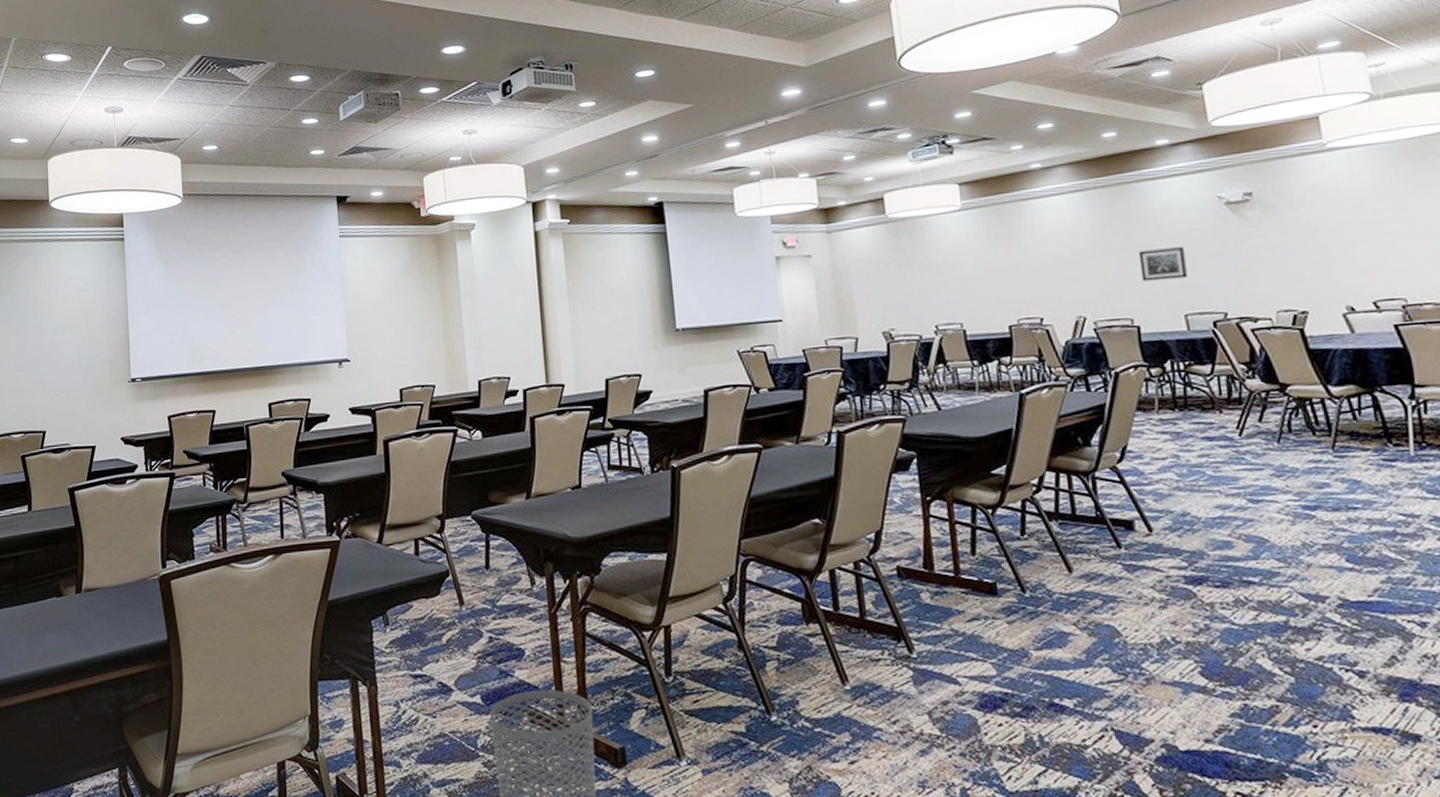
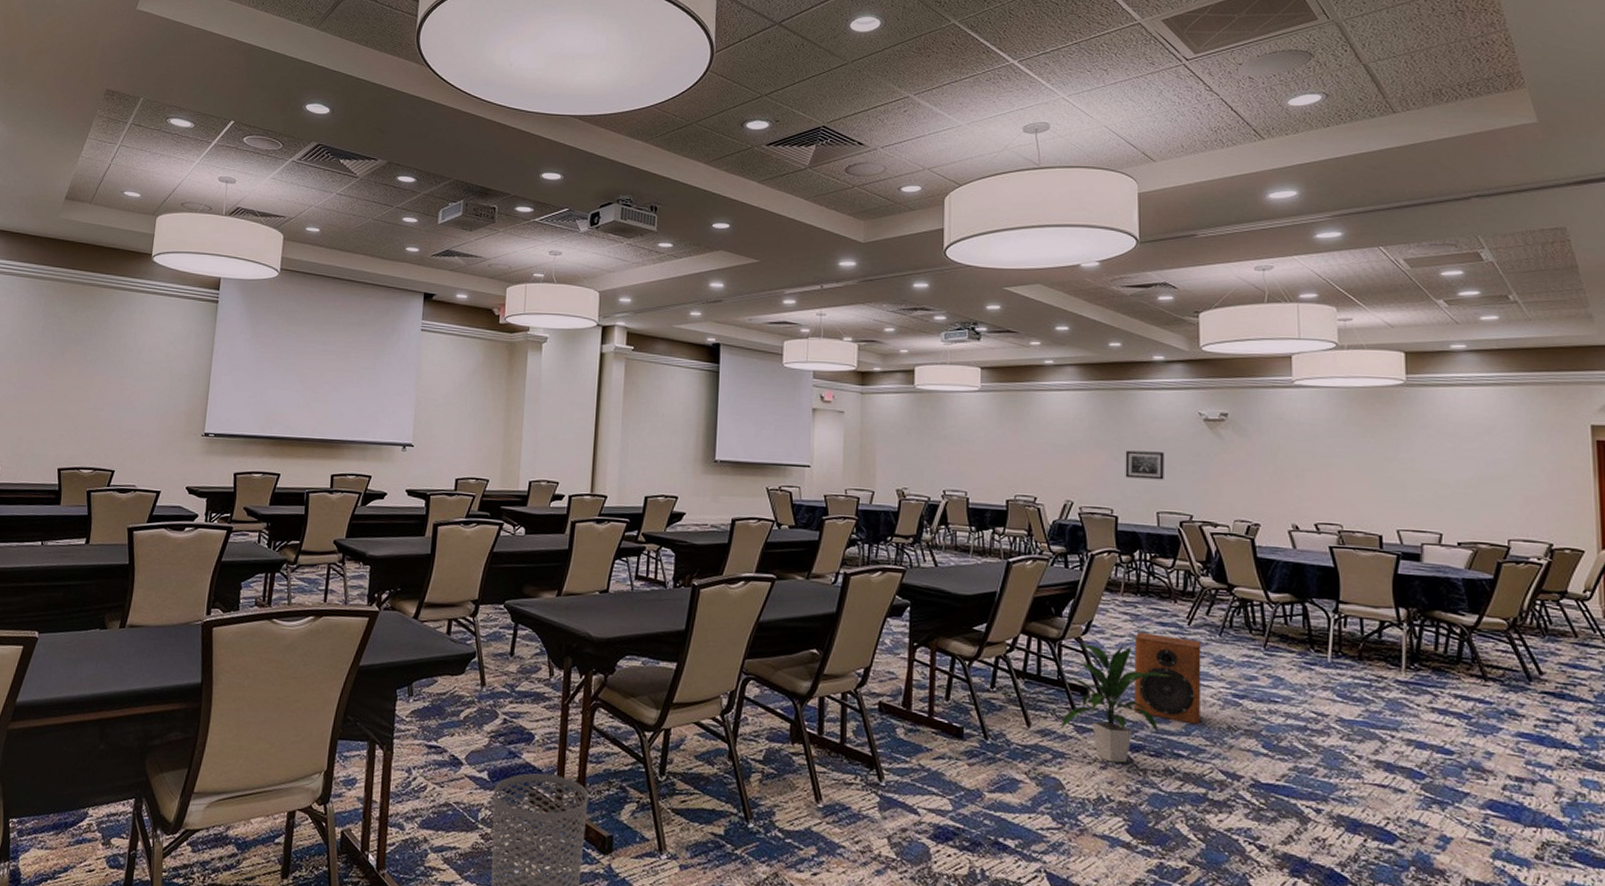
indoor plant: none [1106,466,1227,600] -> present [1060,643,1171,763]
speaker: none [1178,450,1269,546] -> present [1134,631,1201,725]

